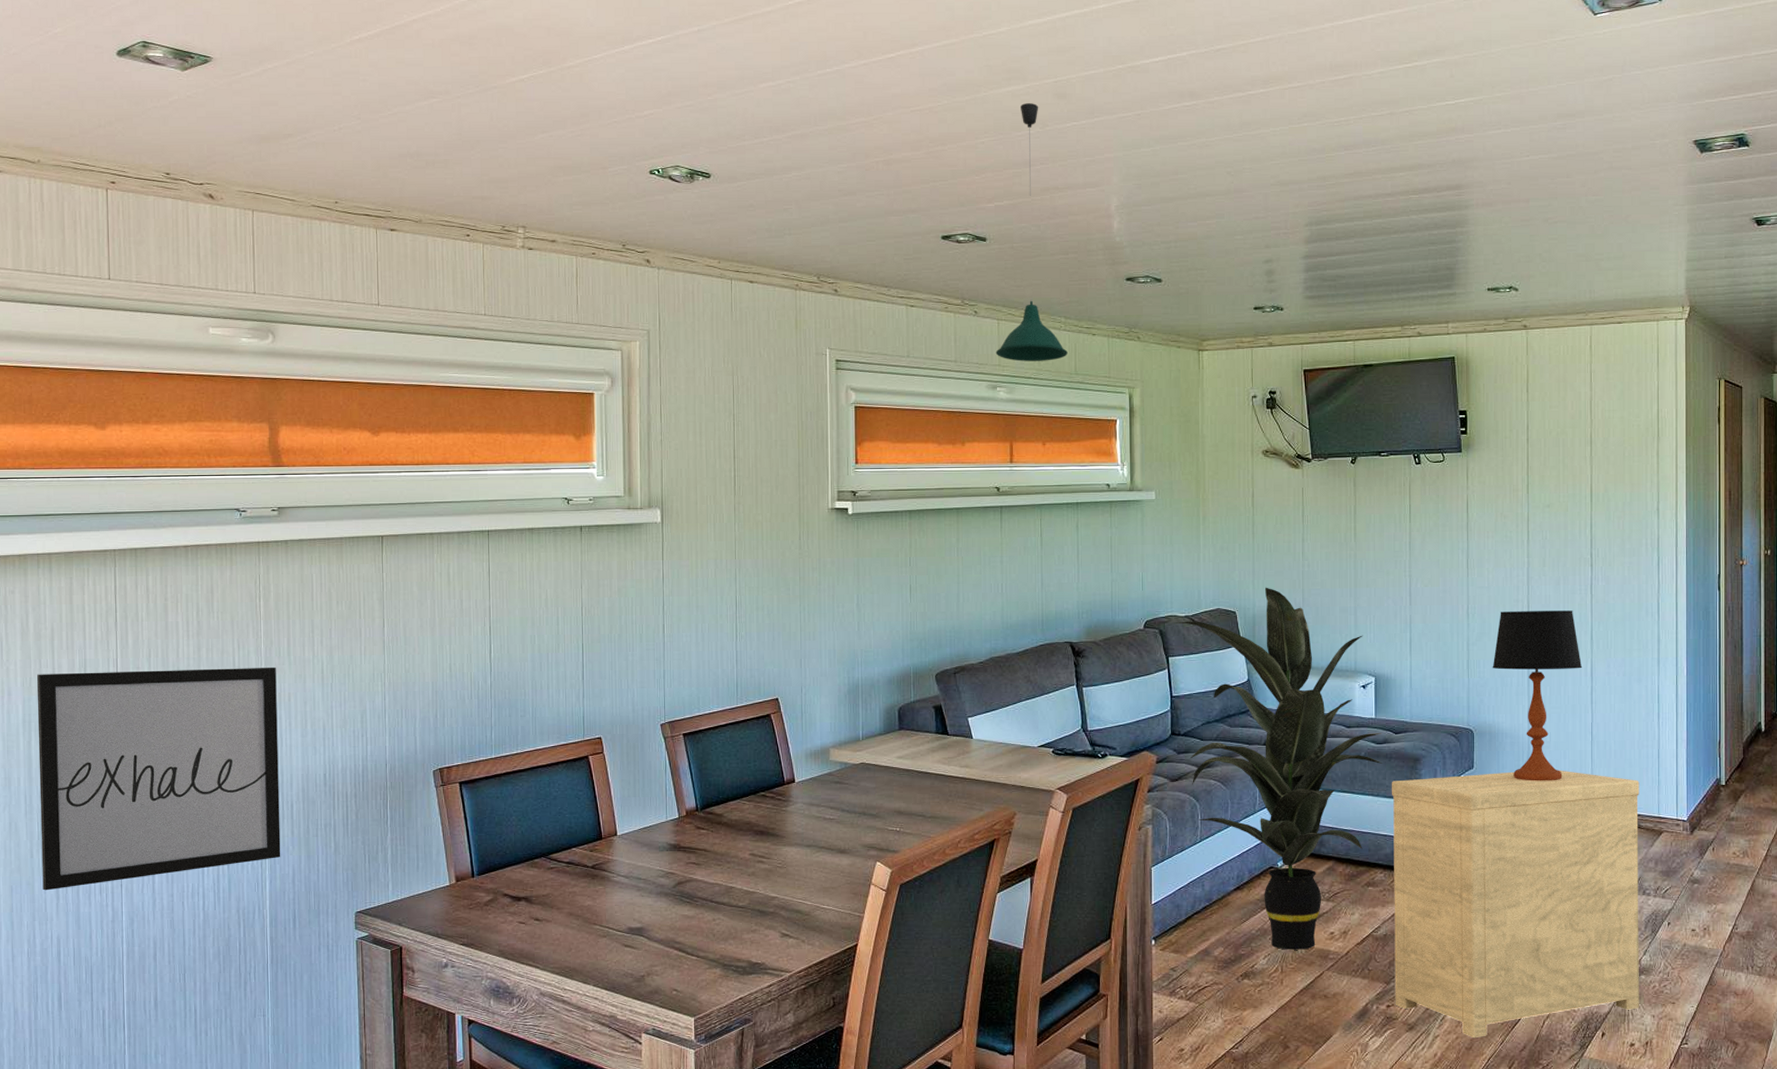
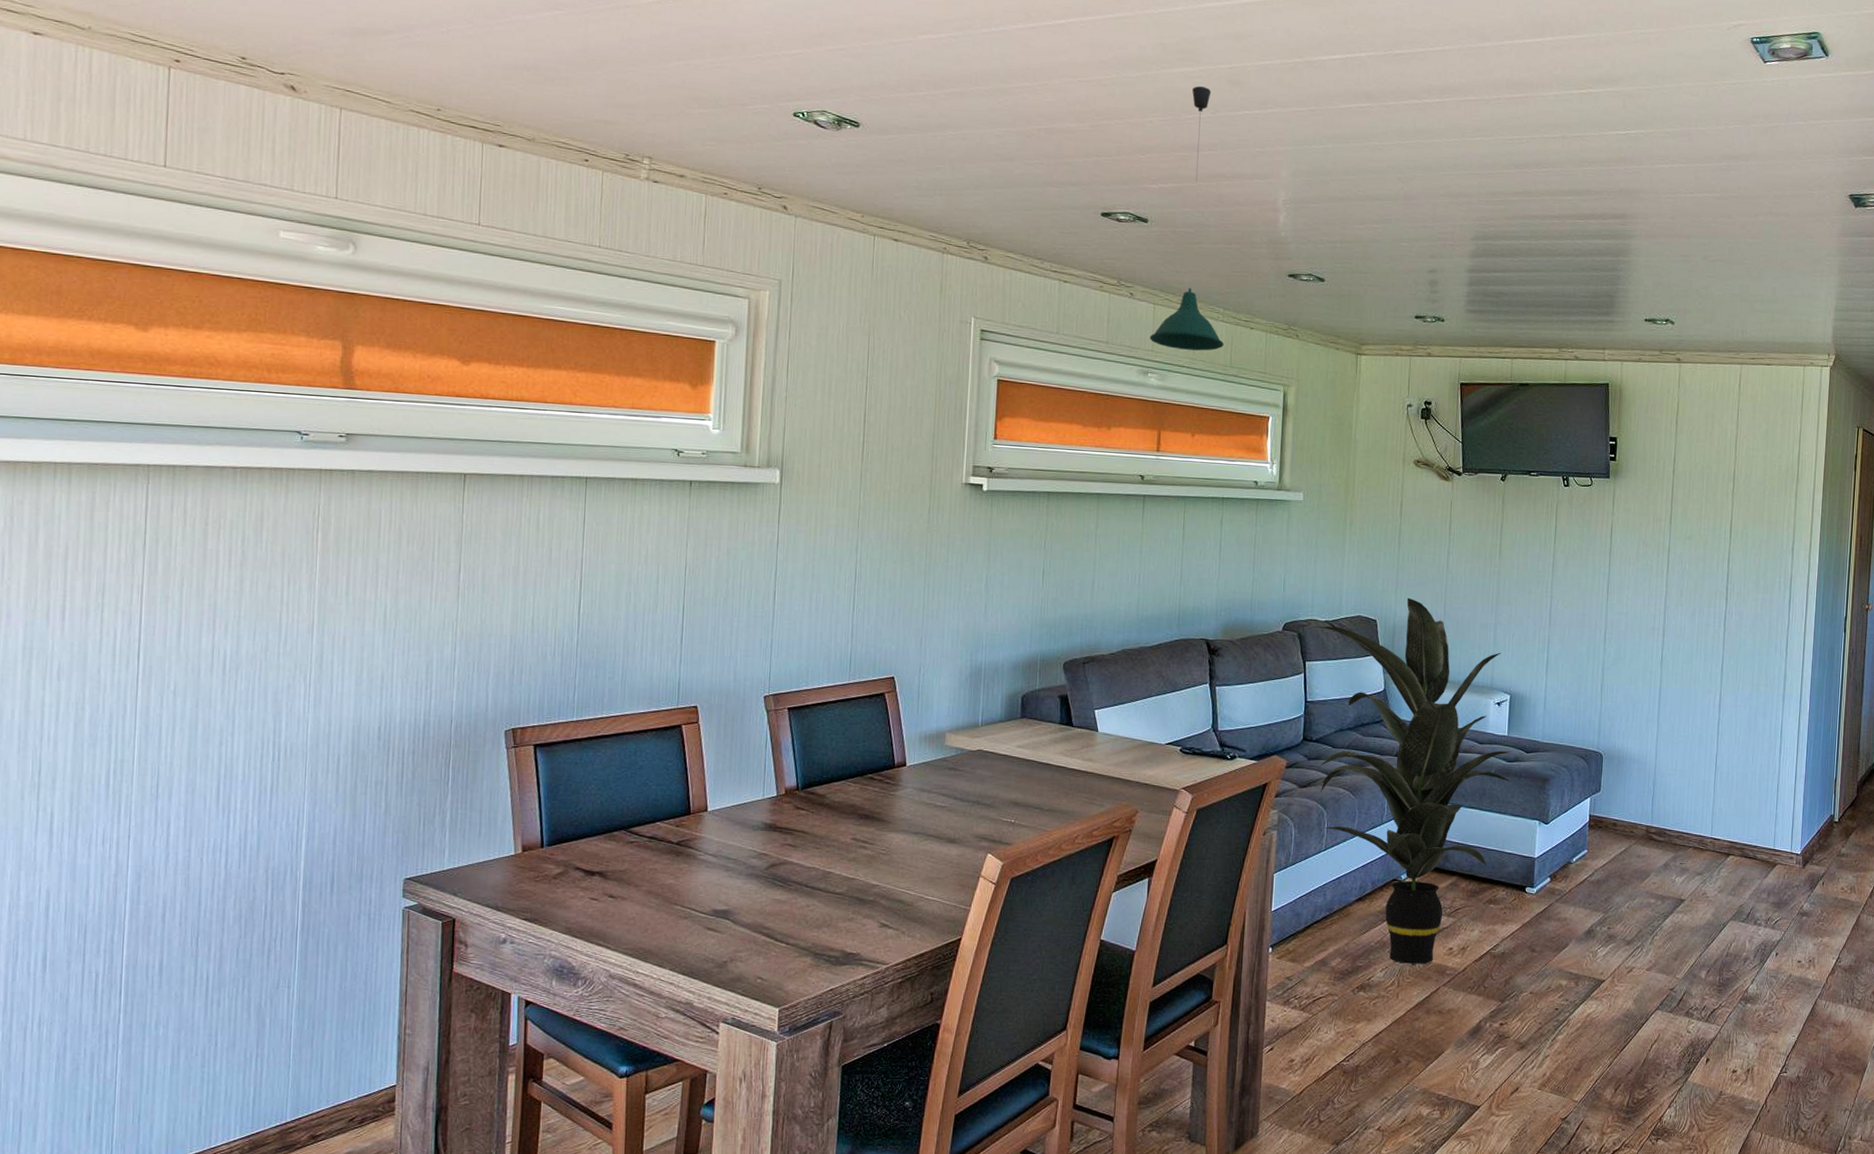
wall art: present [36,667,281,891] -> none [33,596,331,838]
side table: present [1391,770,1640,1037] -> none [1508,797,1758,1059]
table lamp: present [1492,610,1583,781] -> none [1625,638,1712,809]

